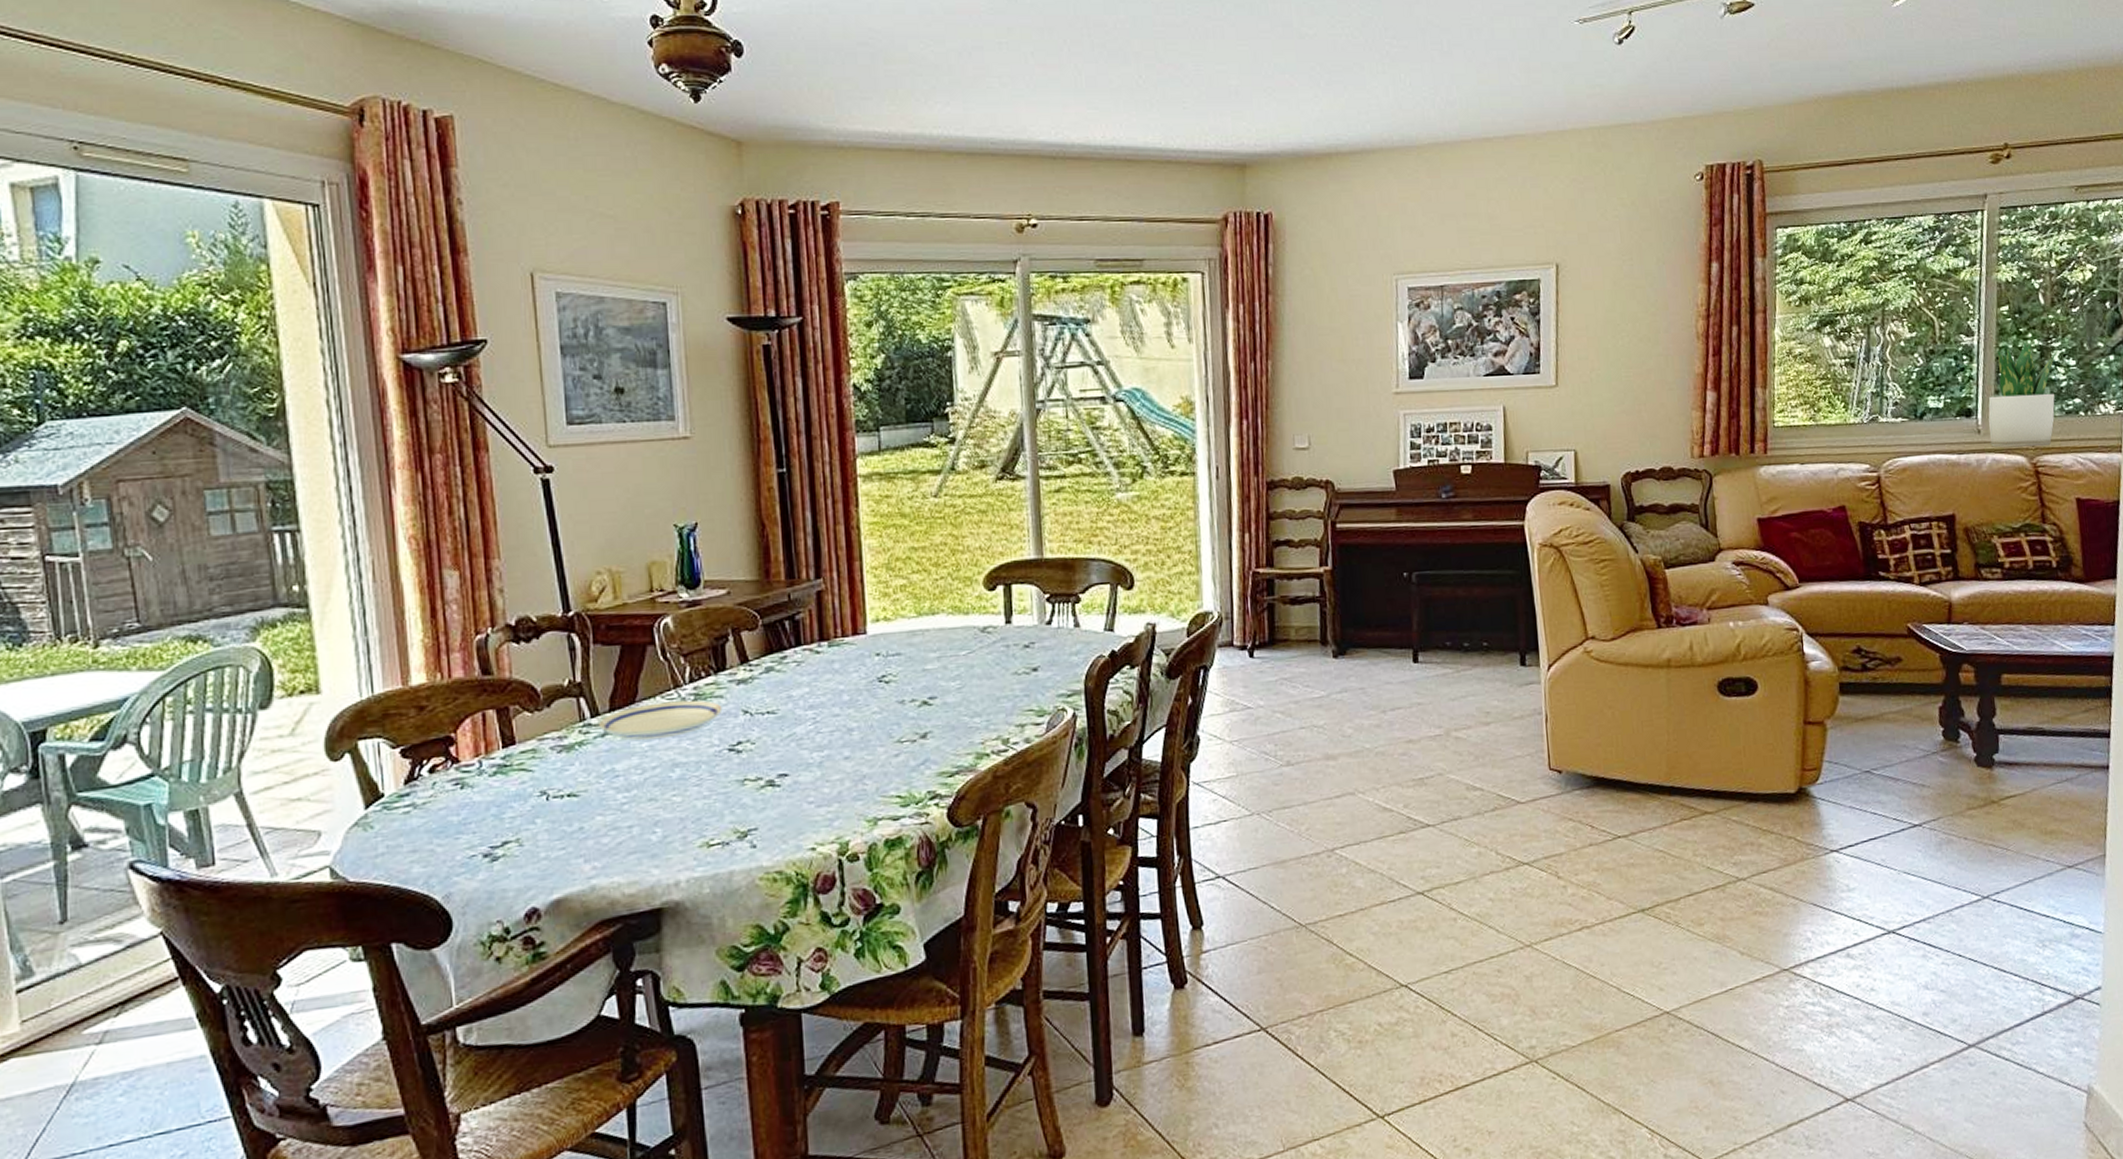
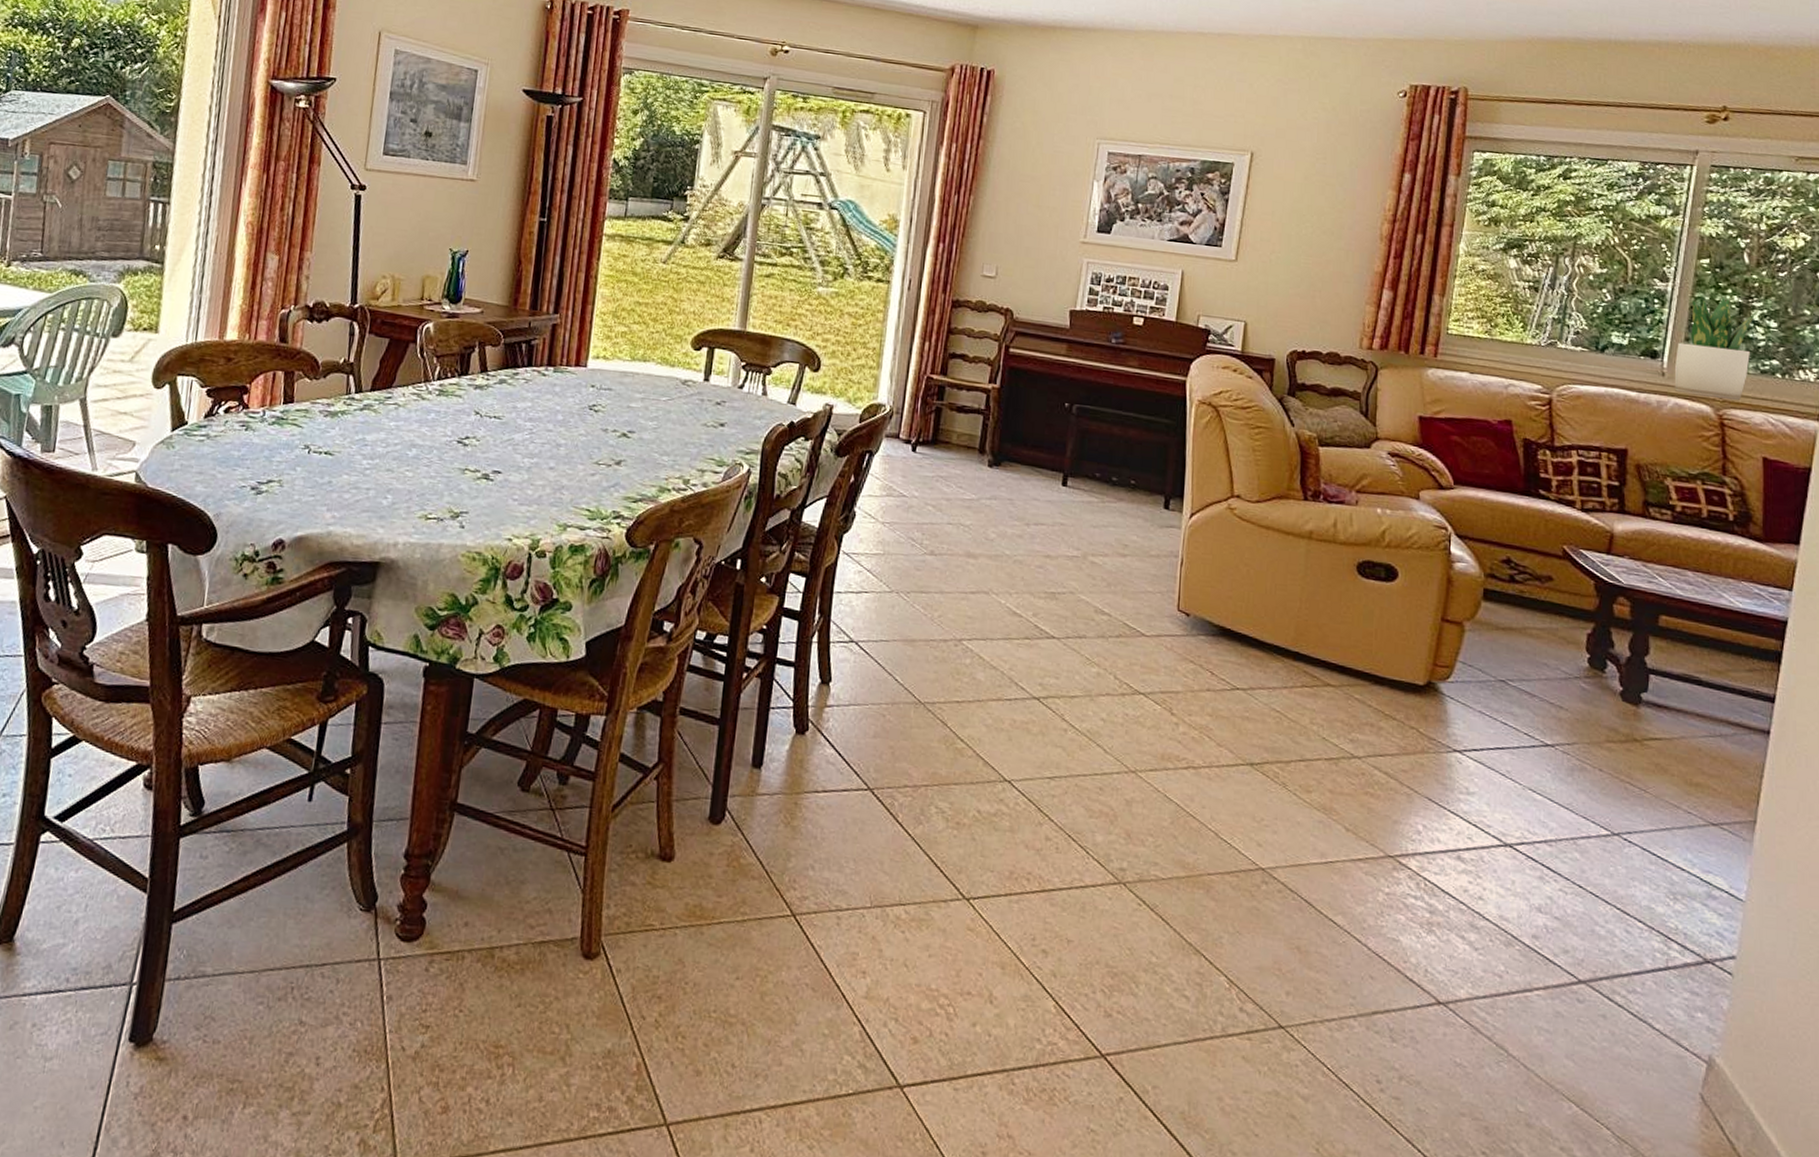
plate: present [599,700,723,741] -> none [360,390,460,422]

